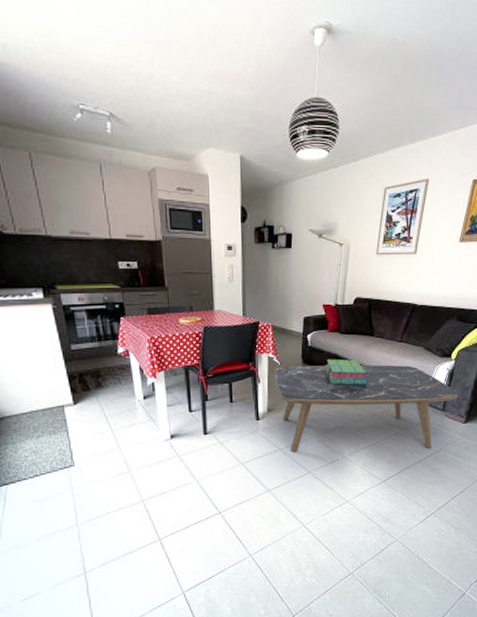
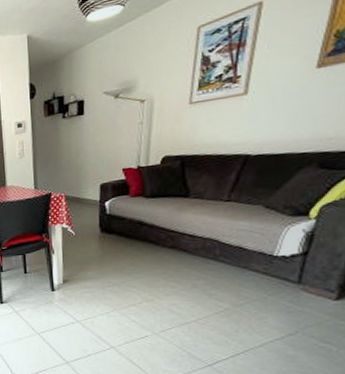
coffee table: present [274,365,458,452] -> none [68,228,324,331]
stack of books: present [324,359,368,385] -> none [126,225,183,254]

